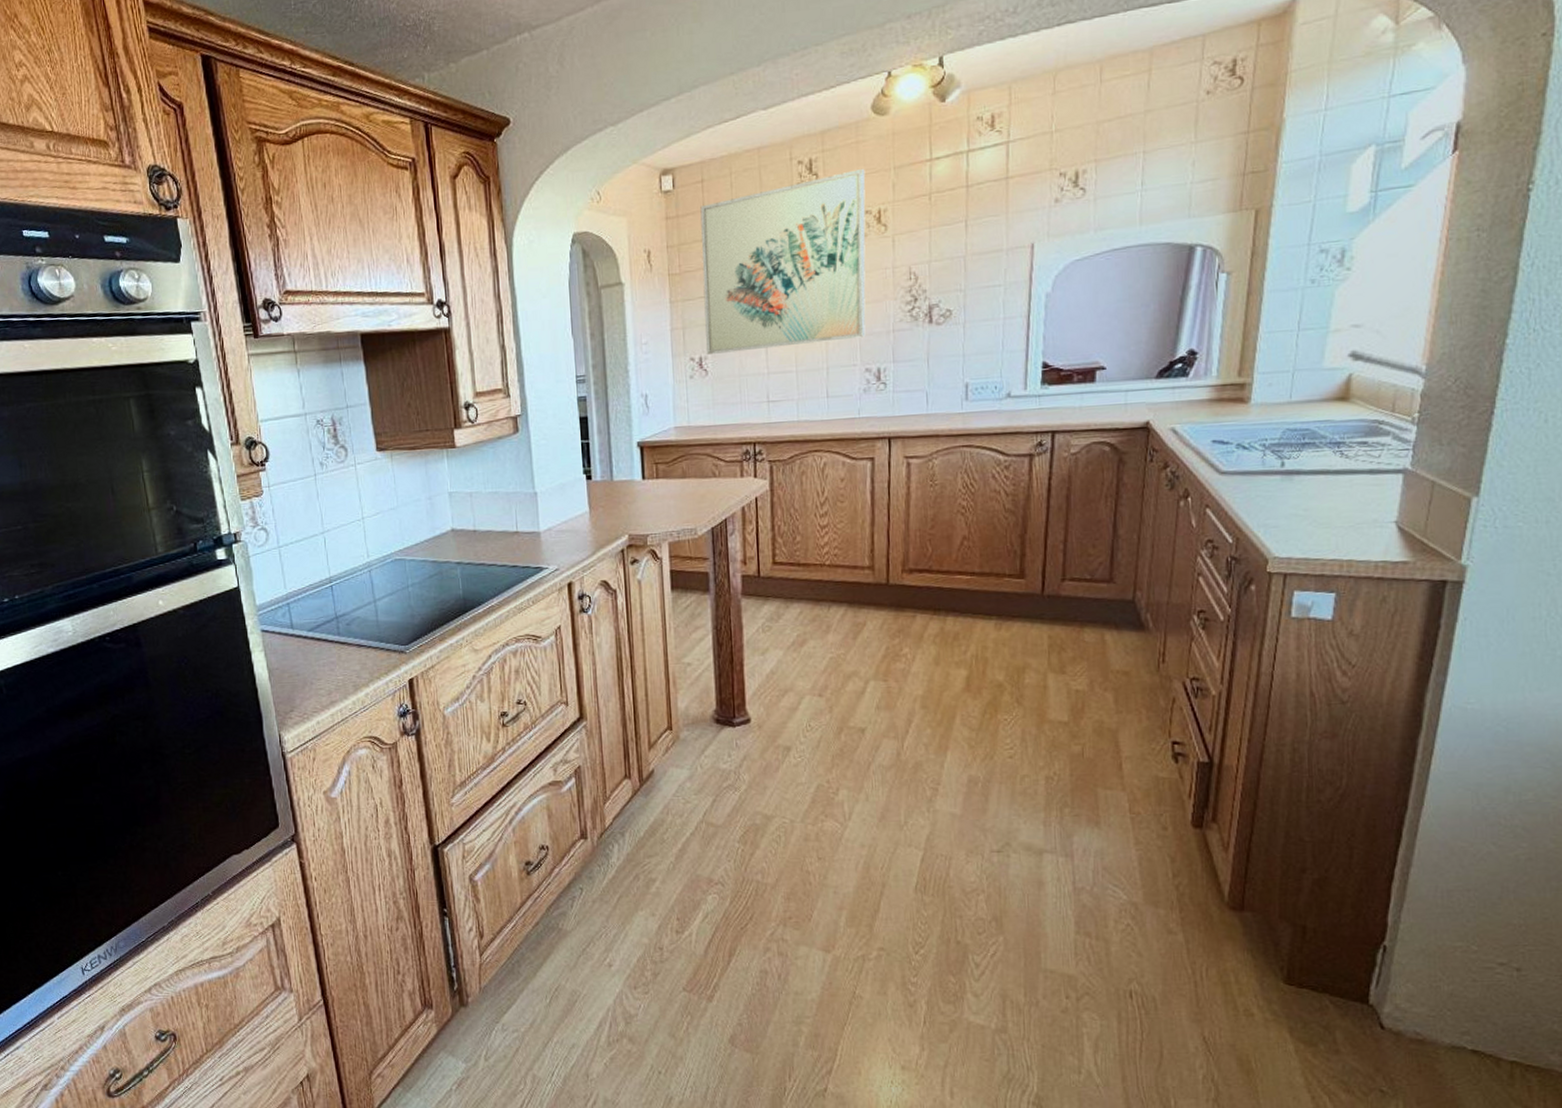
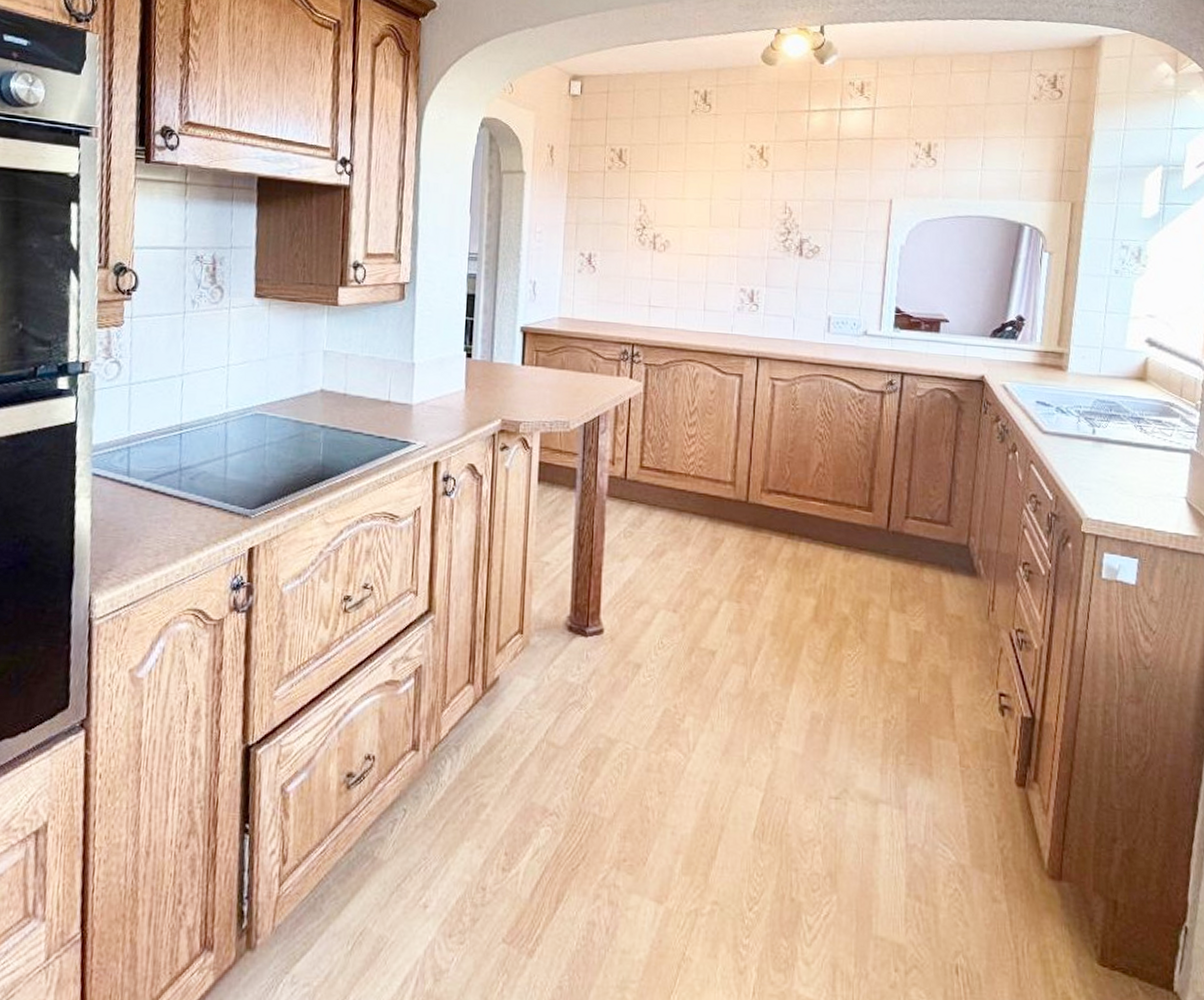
wall art: present [700,168,866,356] -> none [595,107,753,259]

